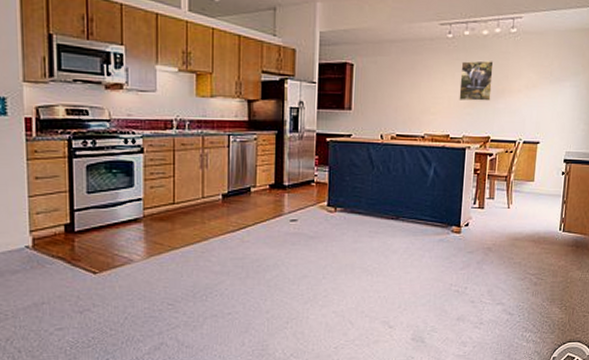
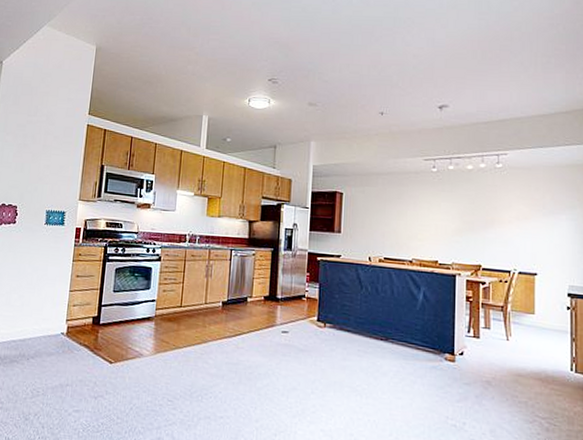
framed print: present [459,60,494,101] -> none [446,192,480,231]

